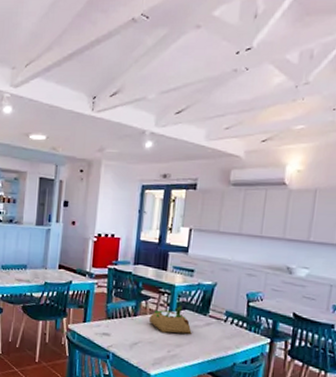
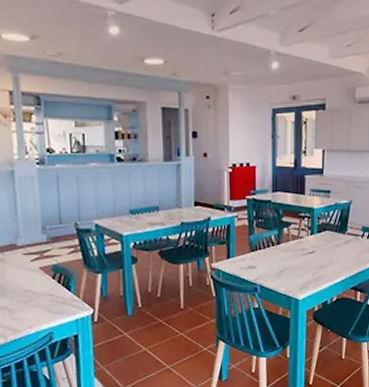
succulent planter: present [148,305,192,334] -> none [292,227,333,256]

